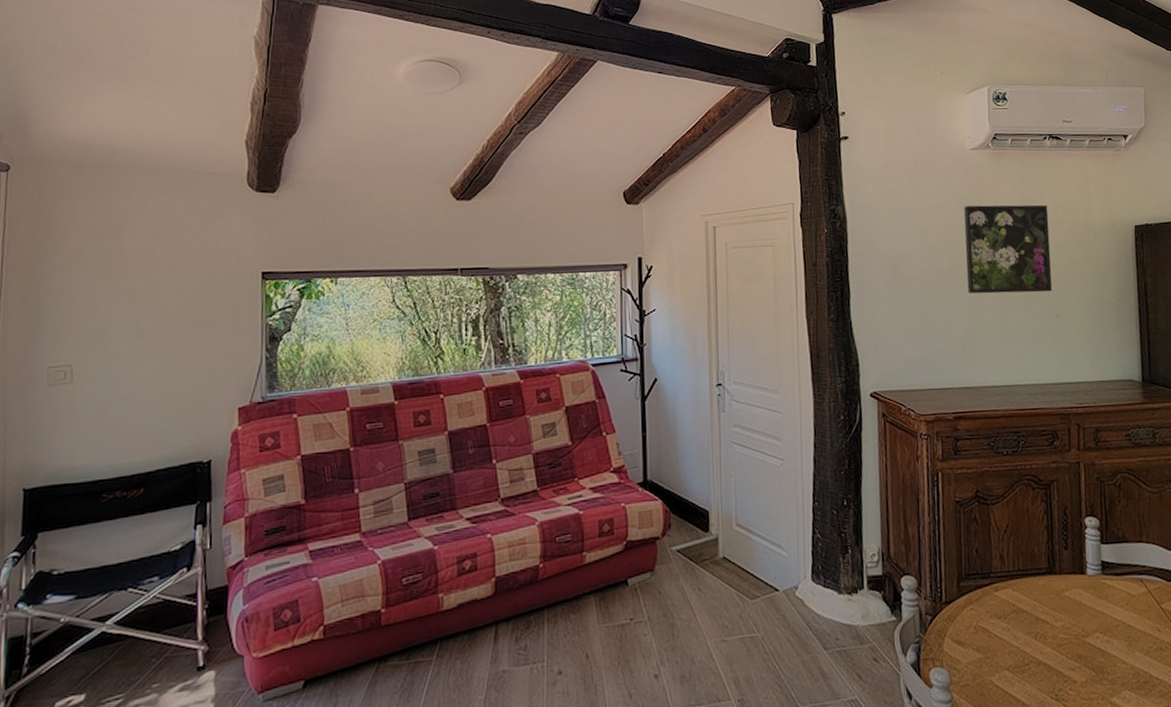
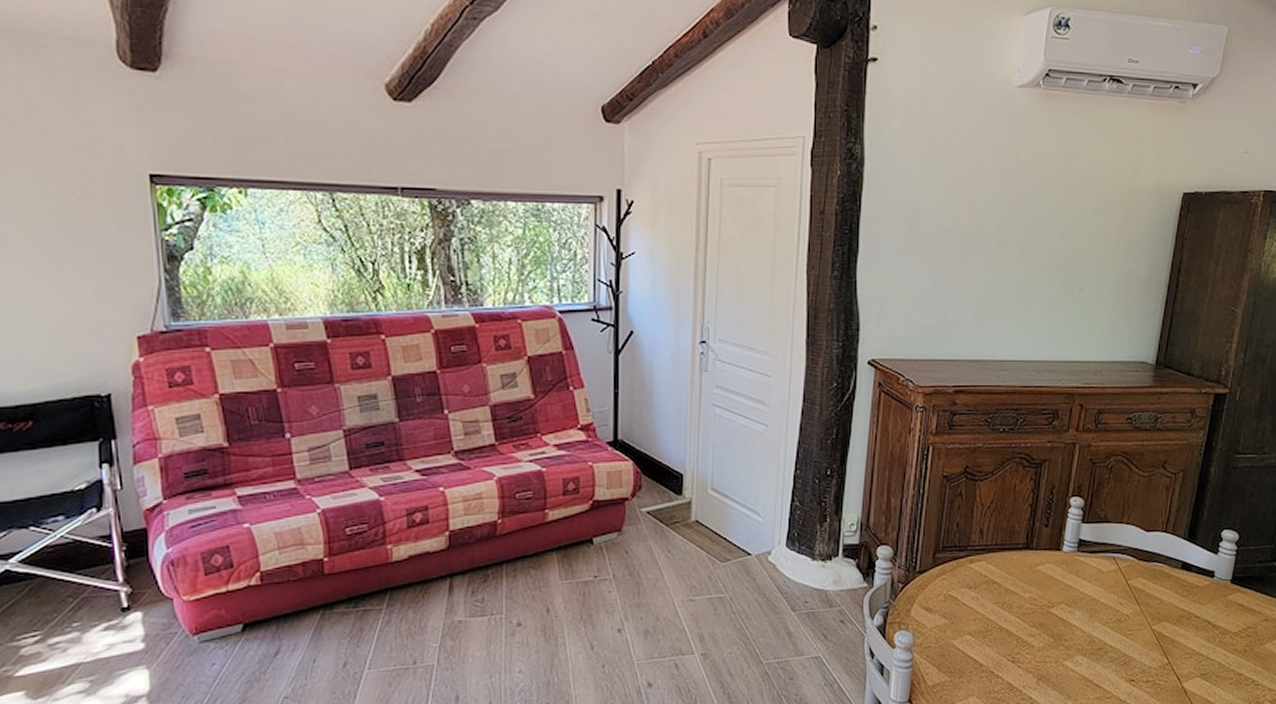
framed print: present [963,204,1053,294] -> none [989,155,1093,262]

